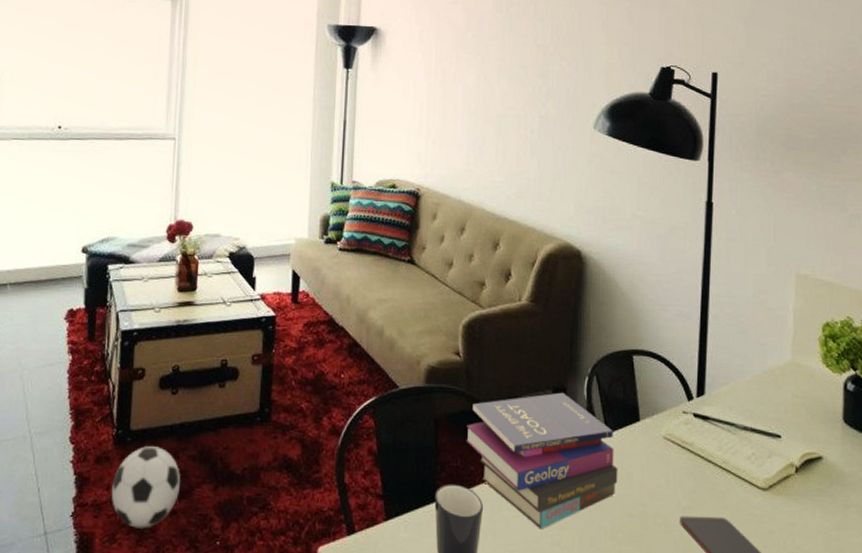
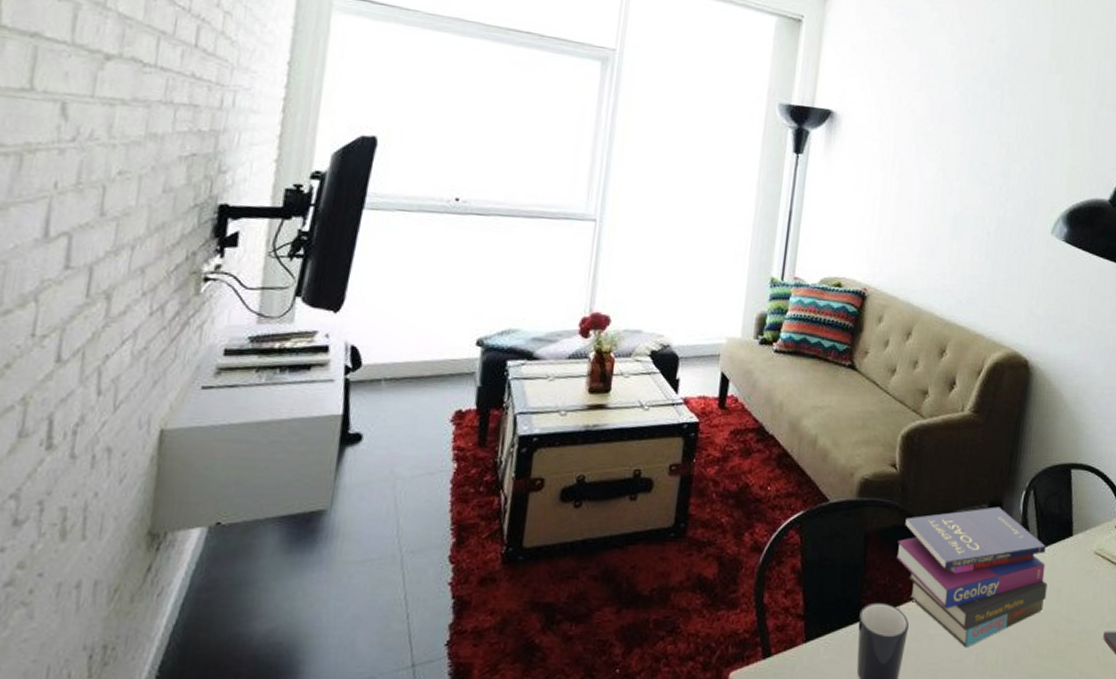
soccer ball: present [111,446,181,528] -> none [495,566,579,657]

